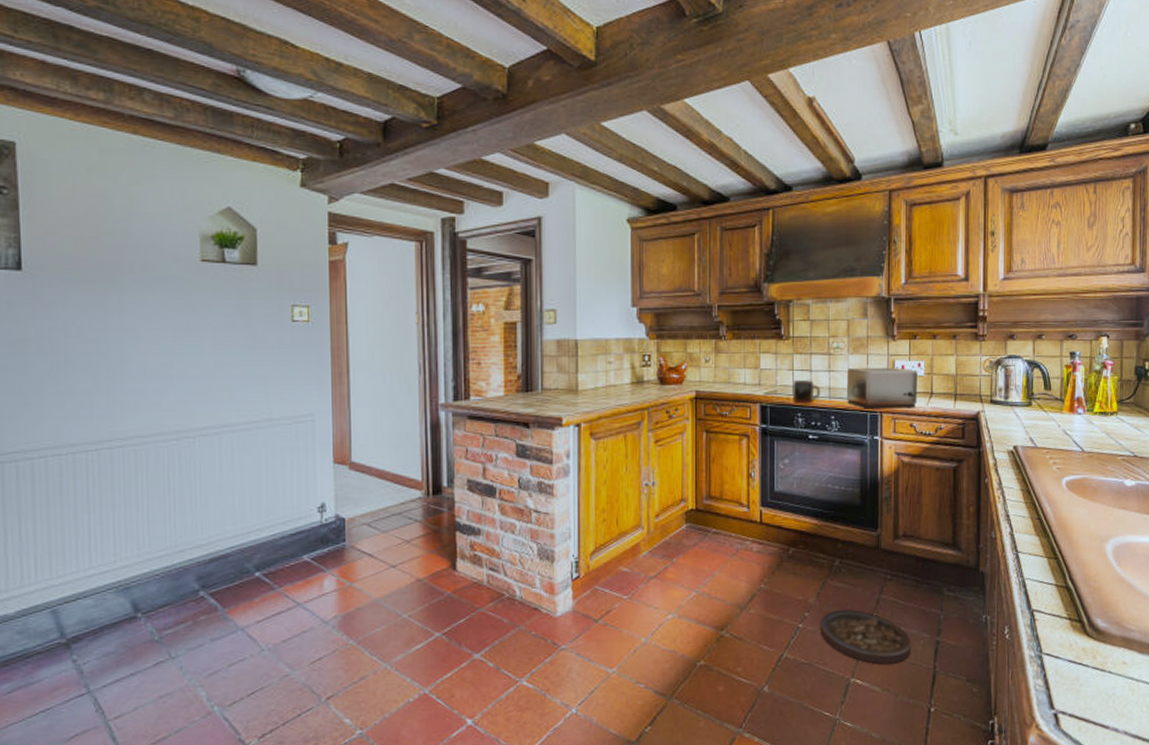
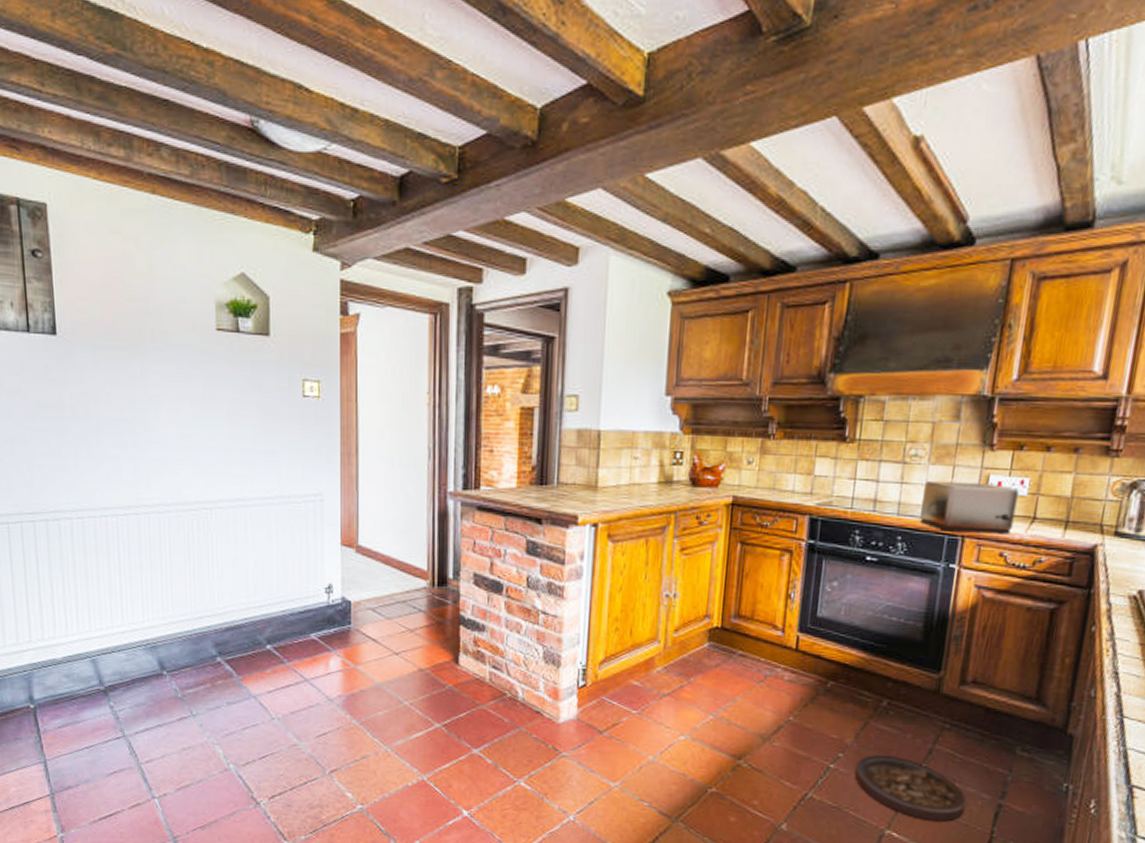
mug: present [792,379,820,403] -> none [850,491,887,518]

